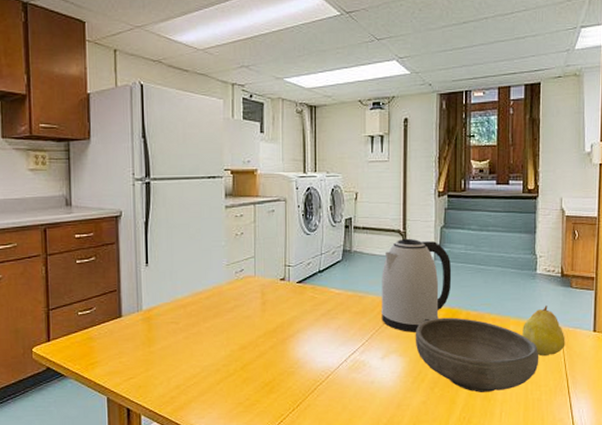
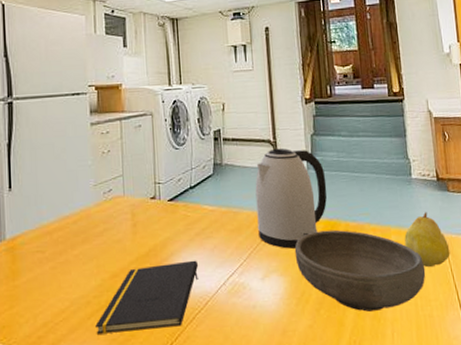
notepad: none [224,338,323,398] -> present [95,260,199,334]

